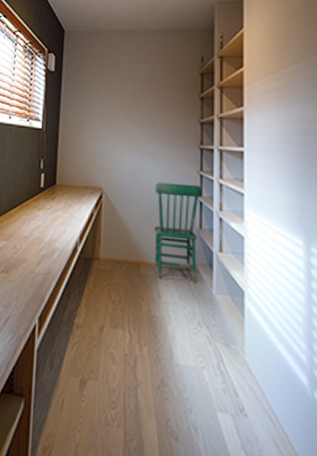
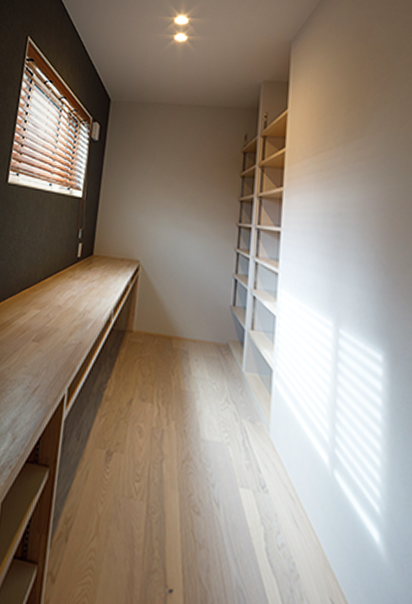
chair: present [154,182,202,282] -> none [187,257,238,359]

